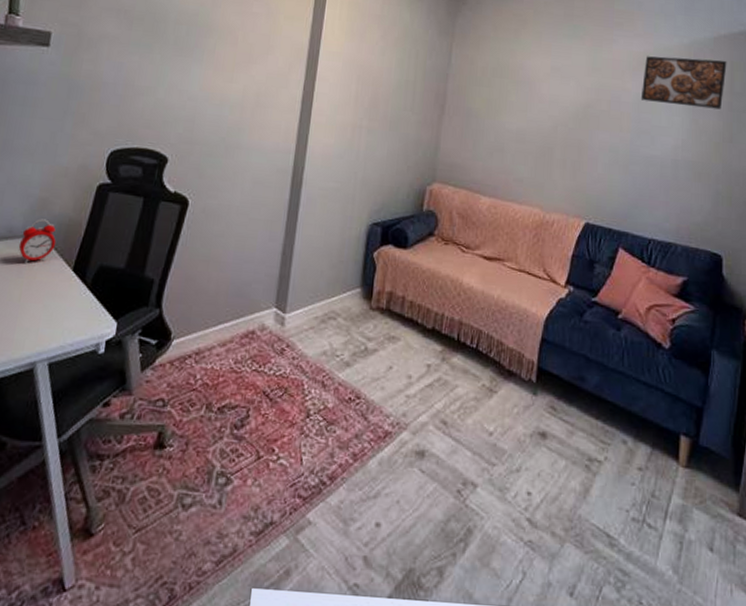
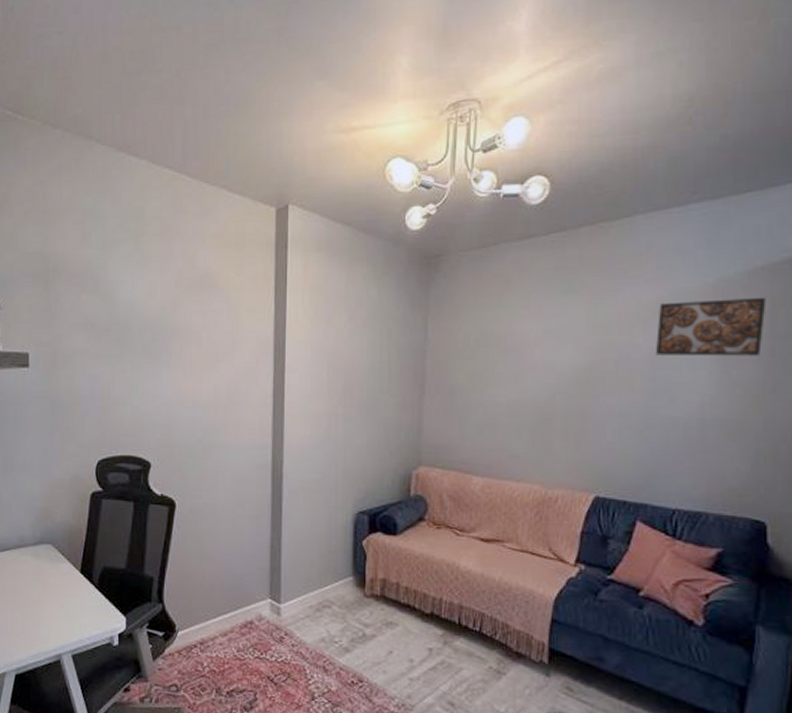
alarm clock: present [18,219,56,264] -> none [31,527,63,569]

